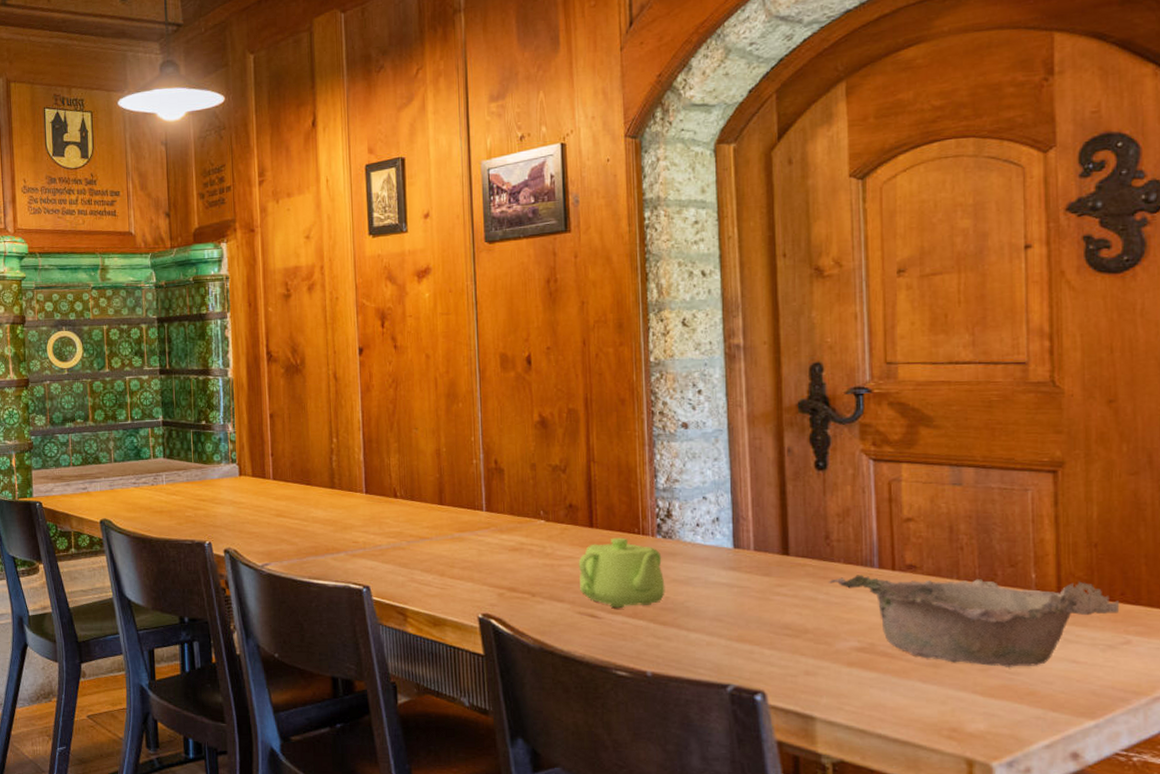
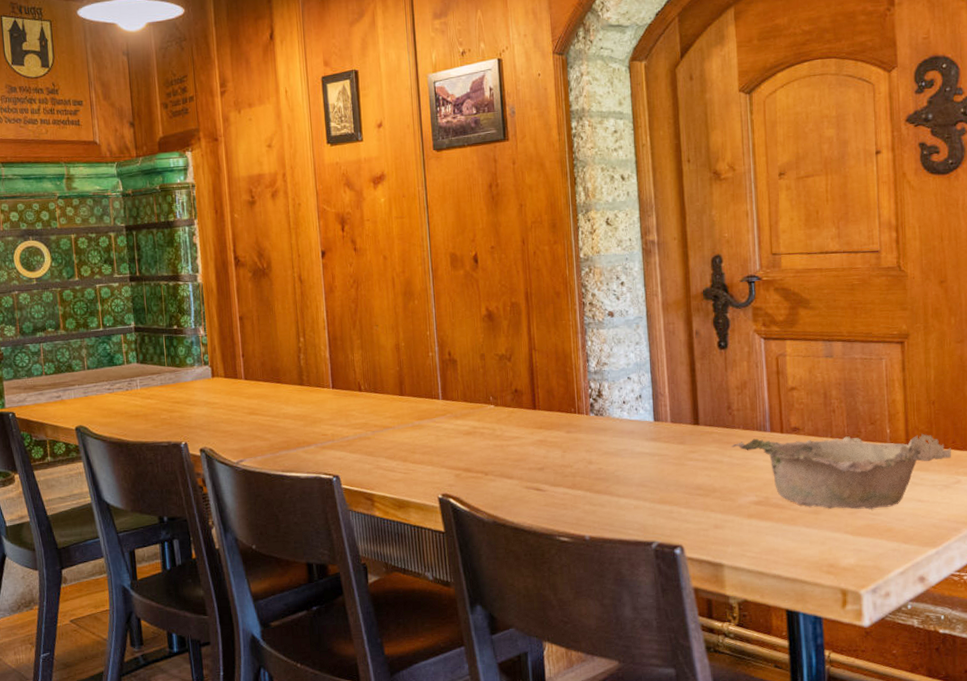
teapot: present [578,537,665,609] -> none [524,417,599,481]

